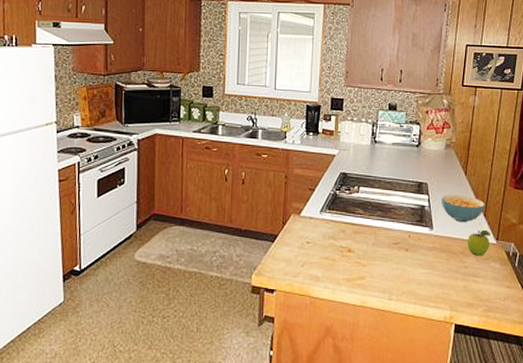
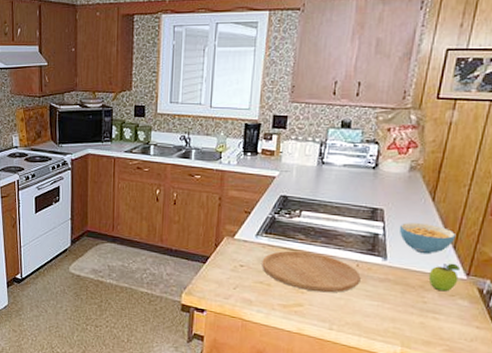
cutting board: none [326,225,413,264] -> present [262,250,361,293]

